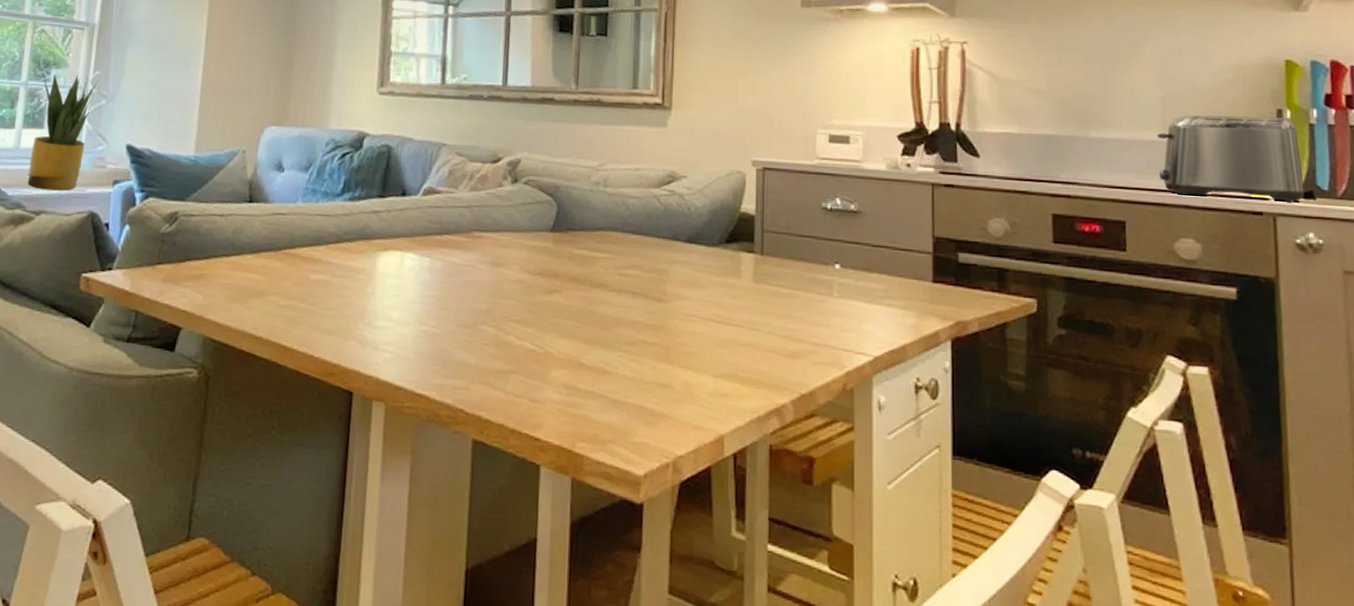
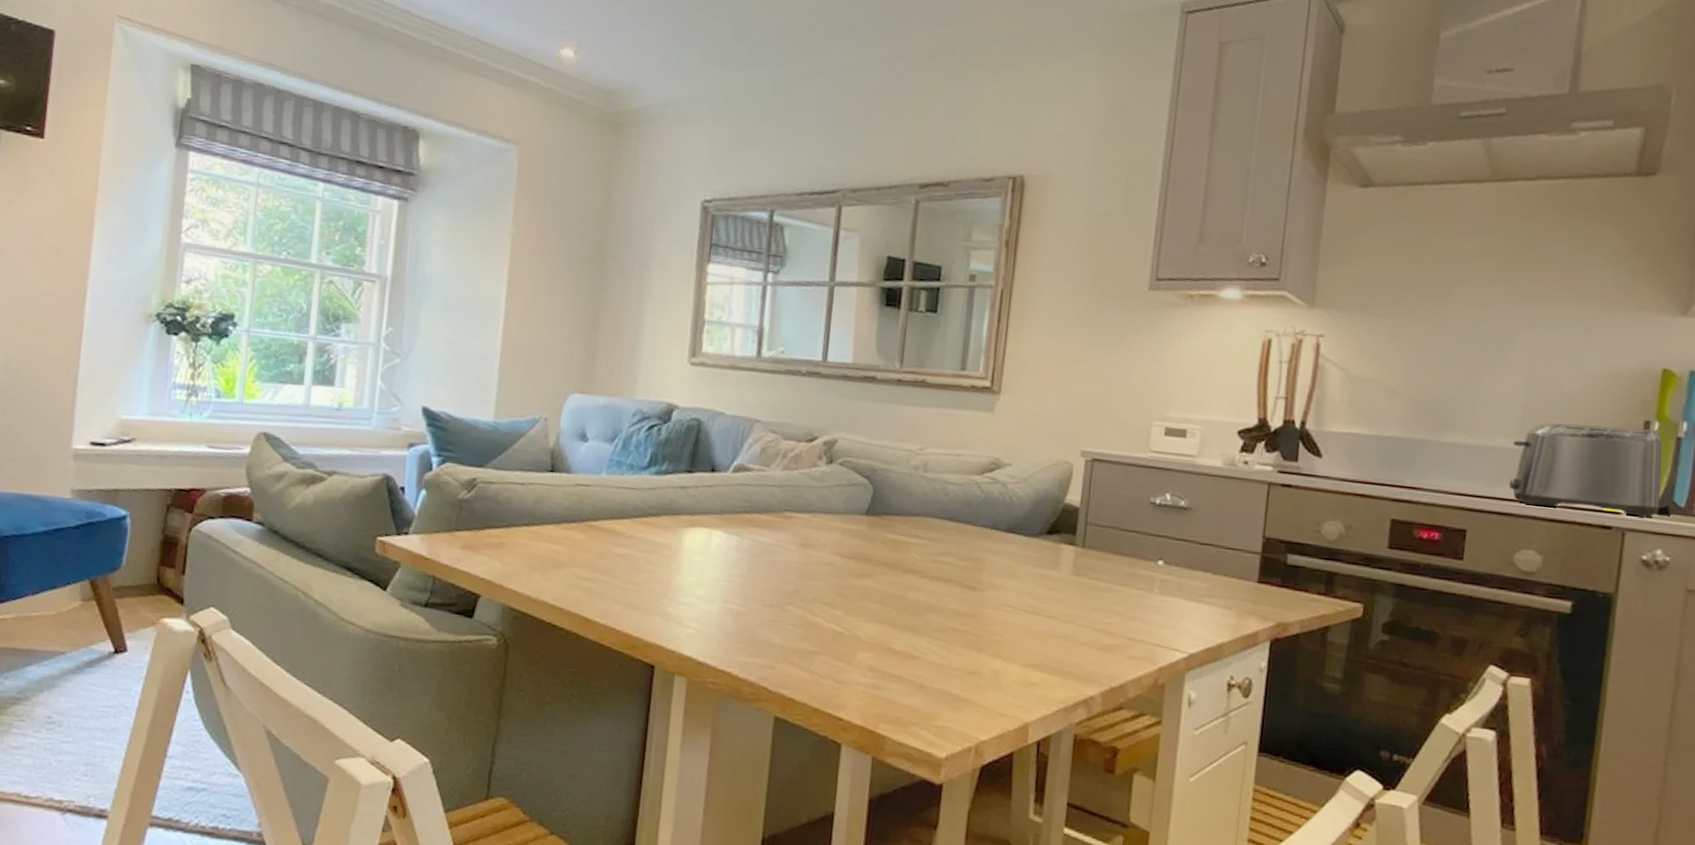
planter: present [27,75,99,191] -> none [318,329,392,452]

